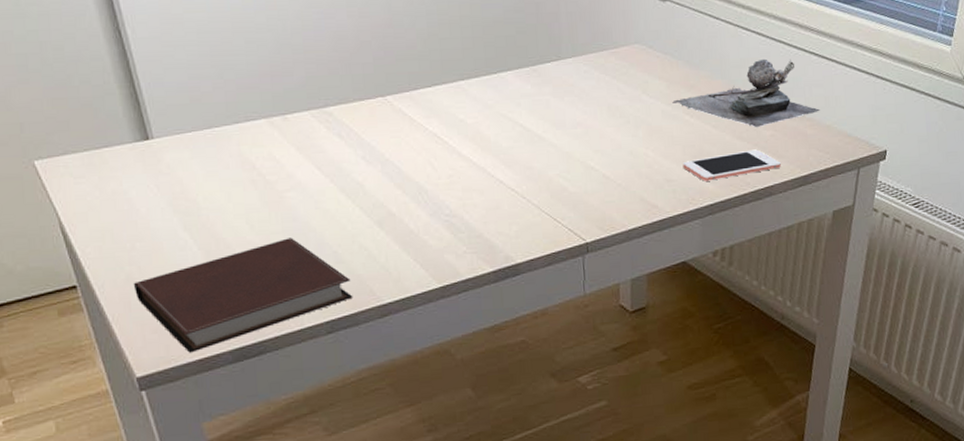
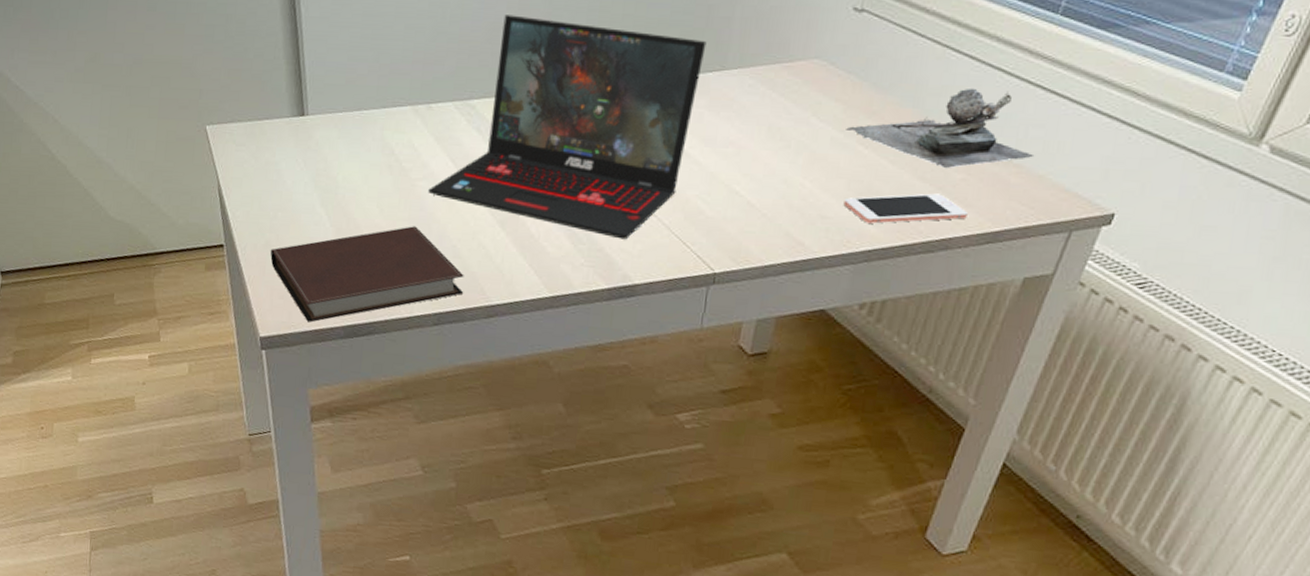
laptop: none [298,23,541,224] -> present [428,15,707,240]

